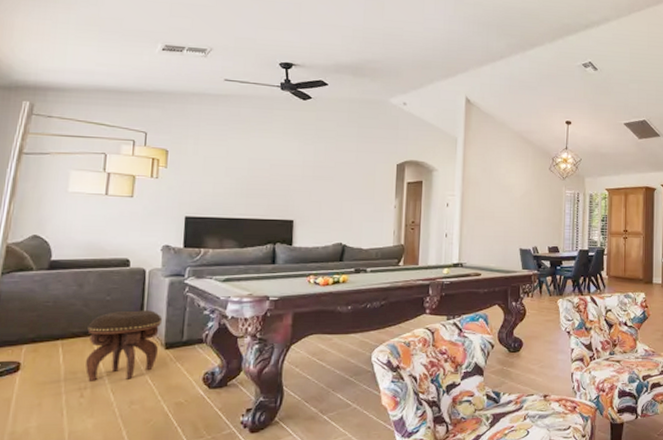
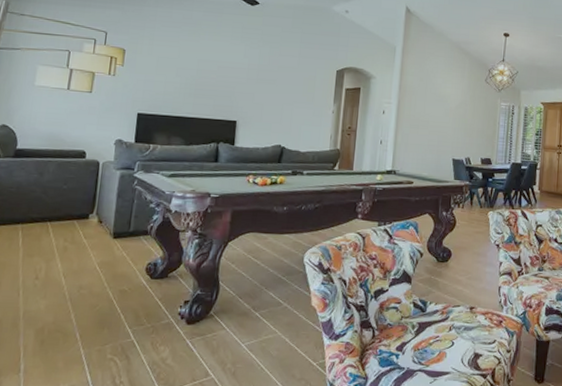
footstool: present [85,310,163,381] -> none [41,199,113,265]

